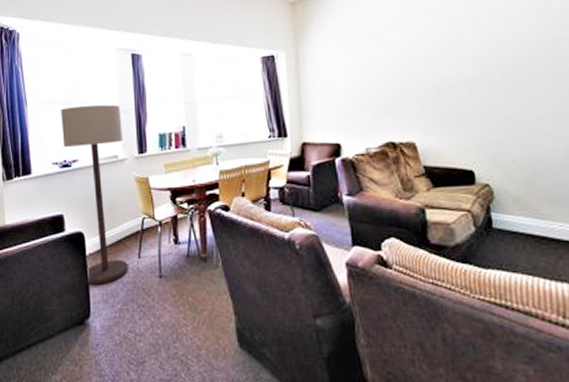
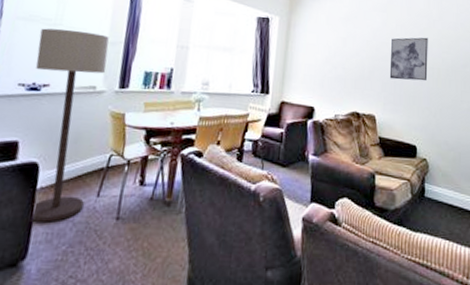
wall art: none [423,39,478,98] -> present [389,37,428,81]

